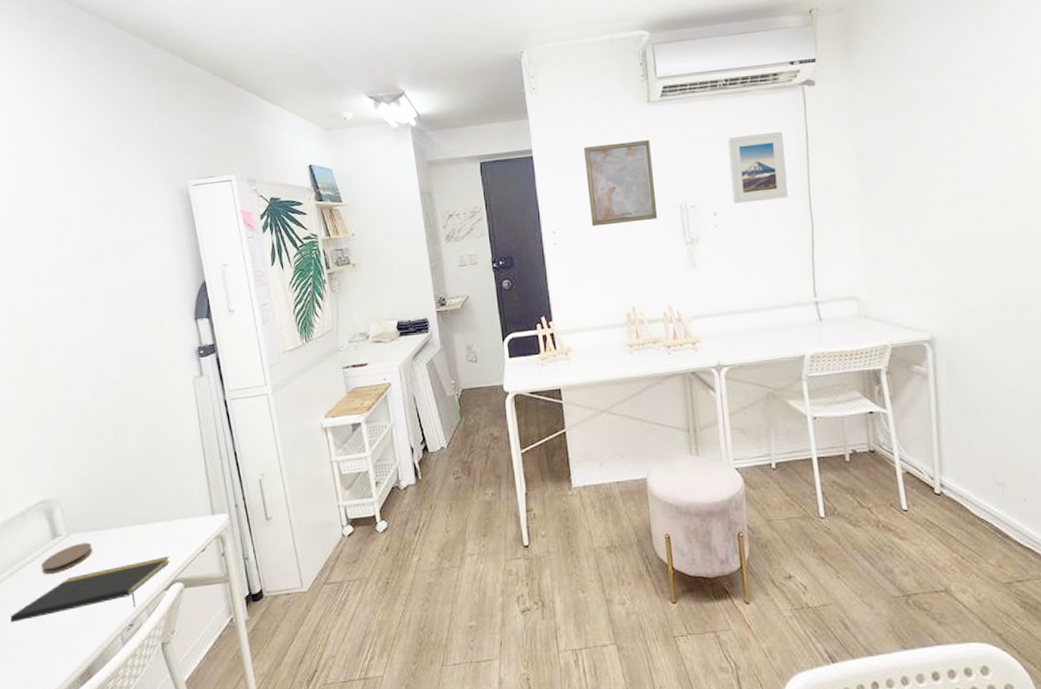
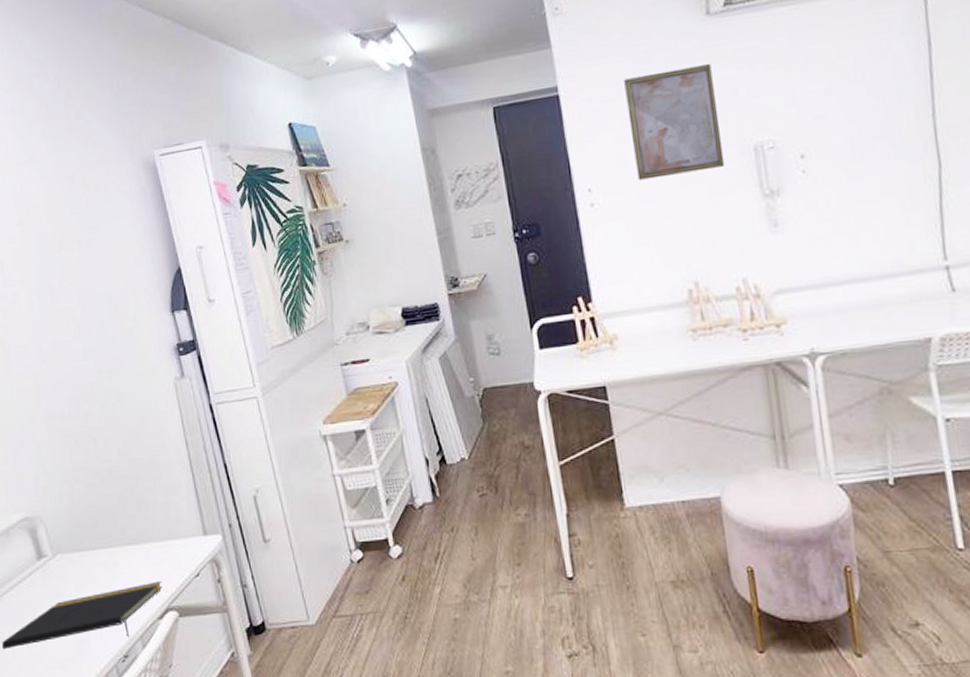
coaster: present [41,542,93,574] -> none [28,564,81,598]
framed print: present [727,131,788,204] -> none [816,39,904,141]

